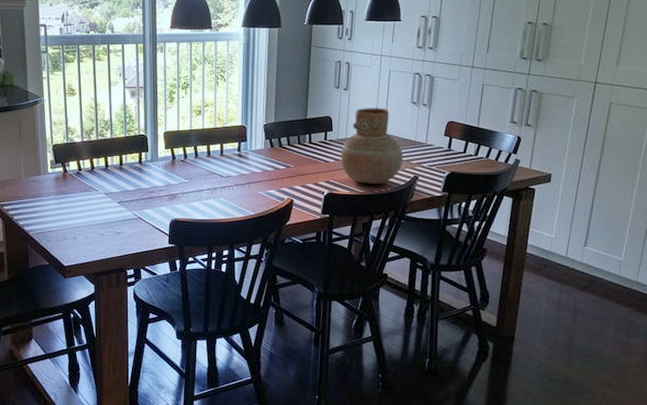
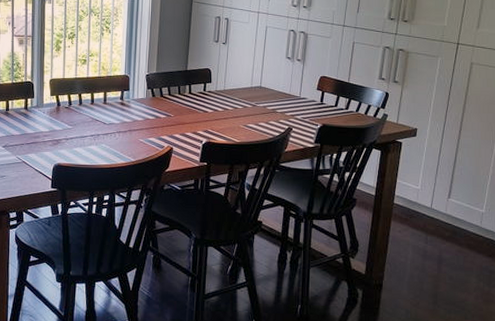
vase: present [340,108,404,184] -> none [218,61,279,134]

